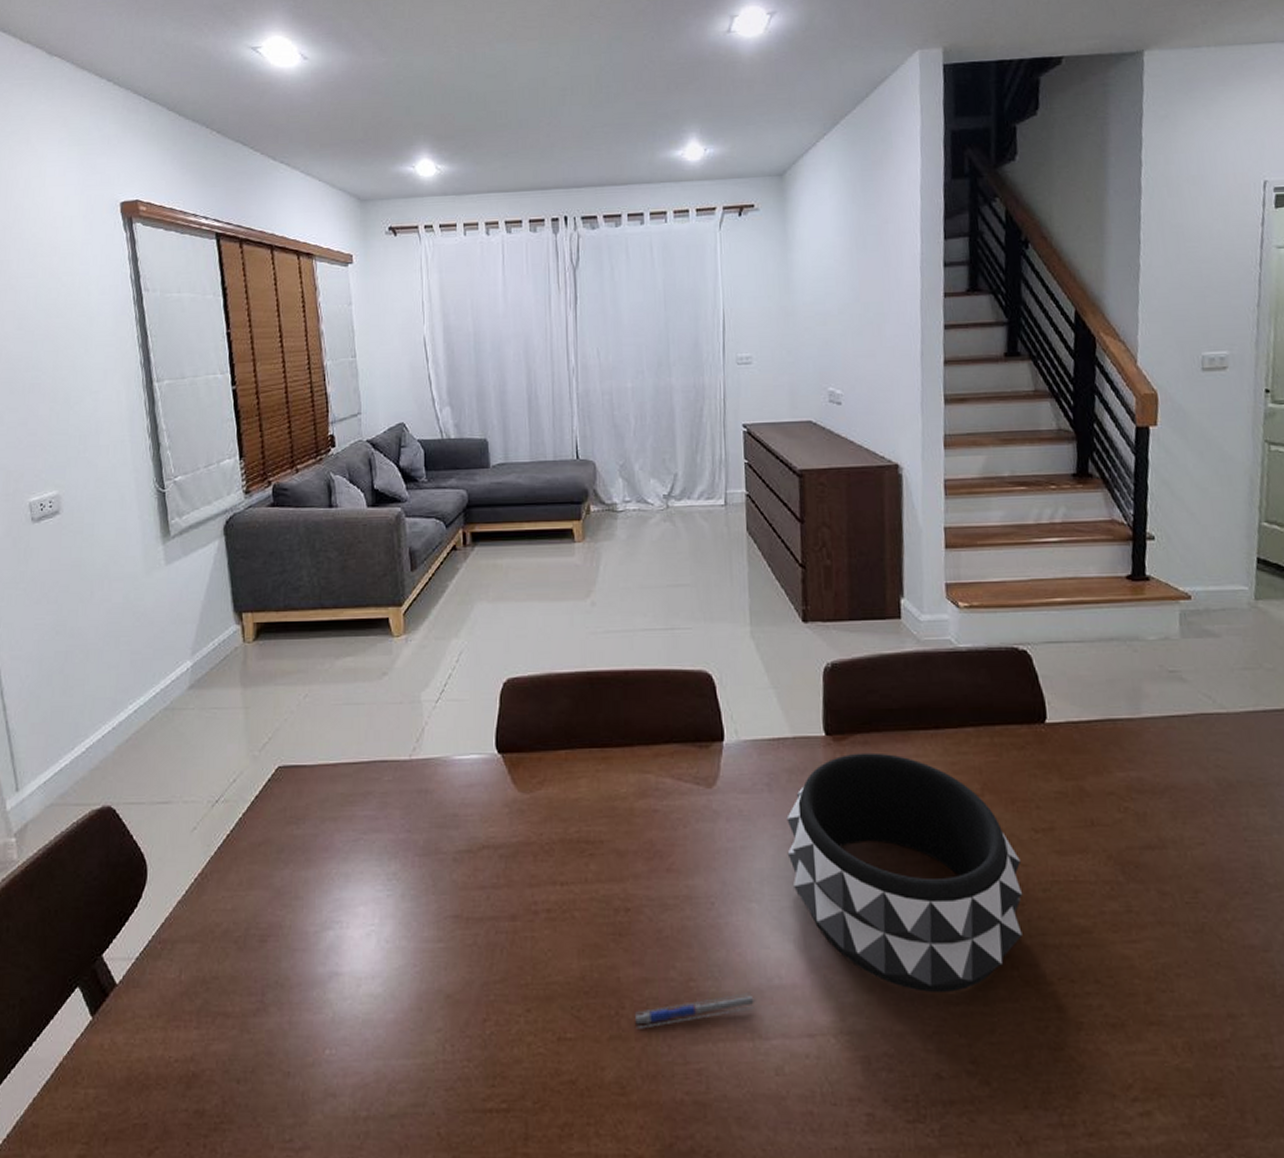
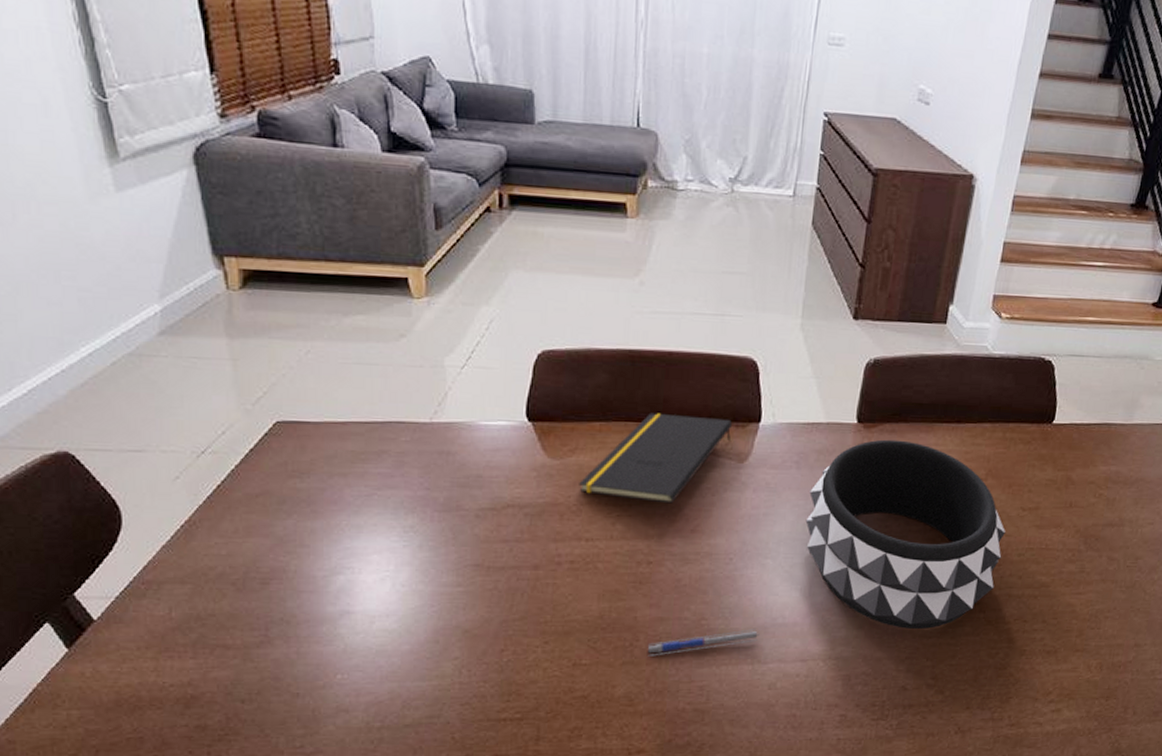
notepad: none [550,737,695,839] -> present [579,413,732,504]

